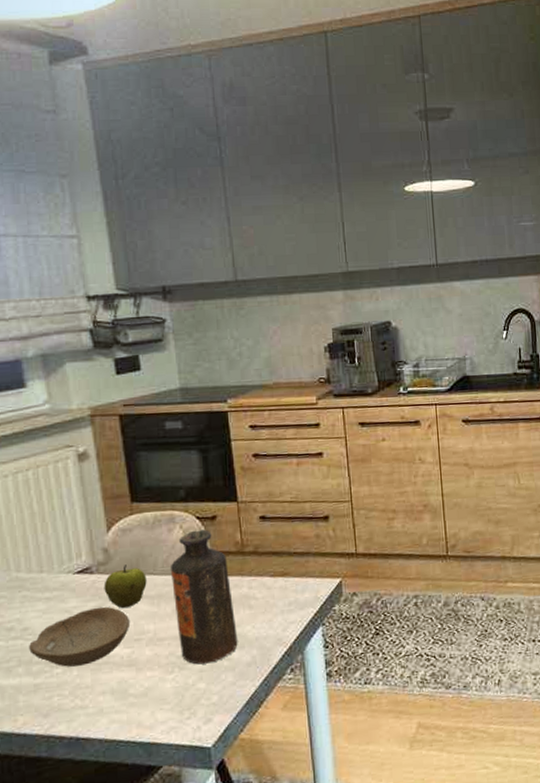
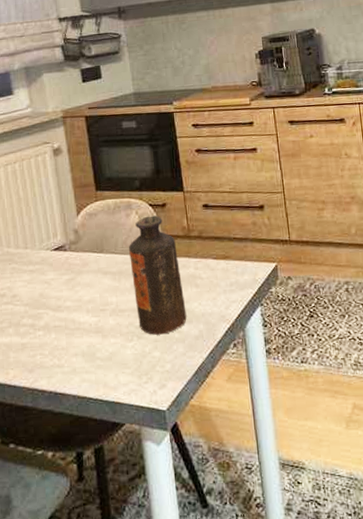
bowl: present [29,606,131,667] -> none [17,280,97,330]
apple: present [104,565,147,609] -> none [75,244,110,282]

